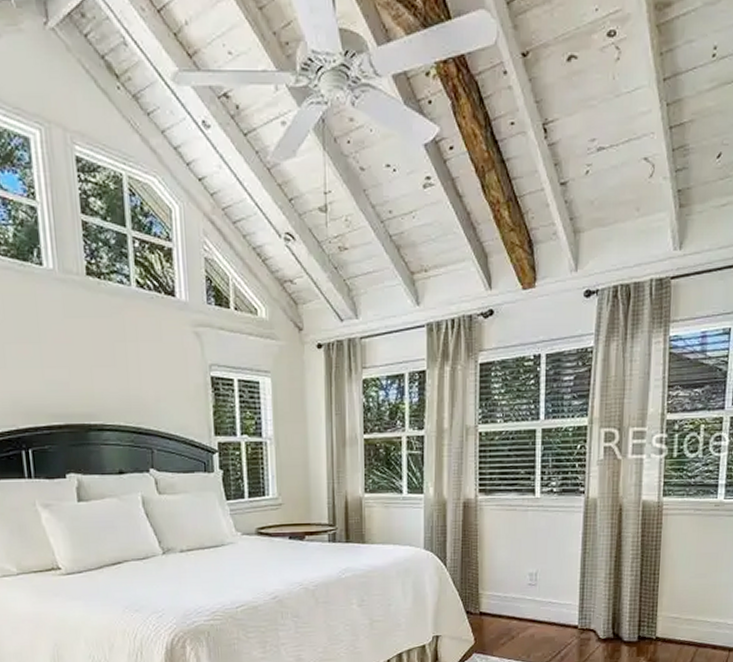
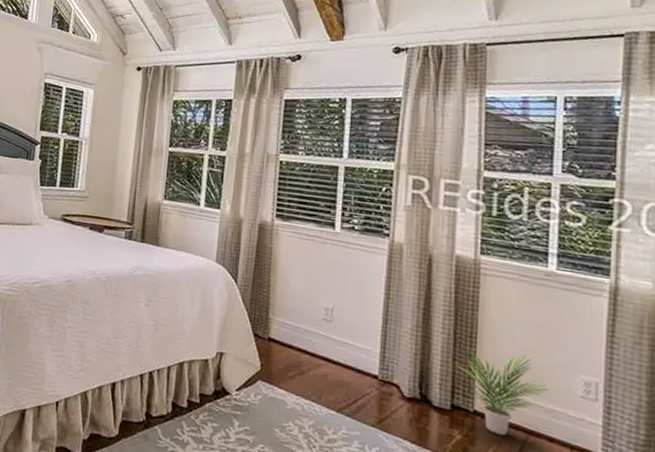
potted plant: none [640,580,715,653] -> present [454,348,549,436]

